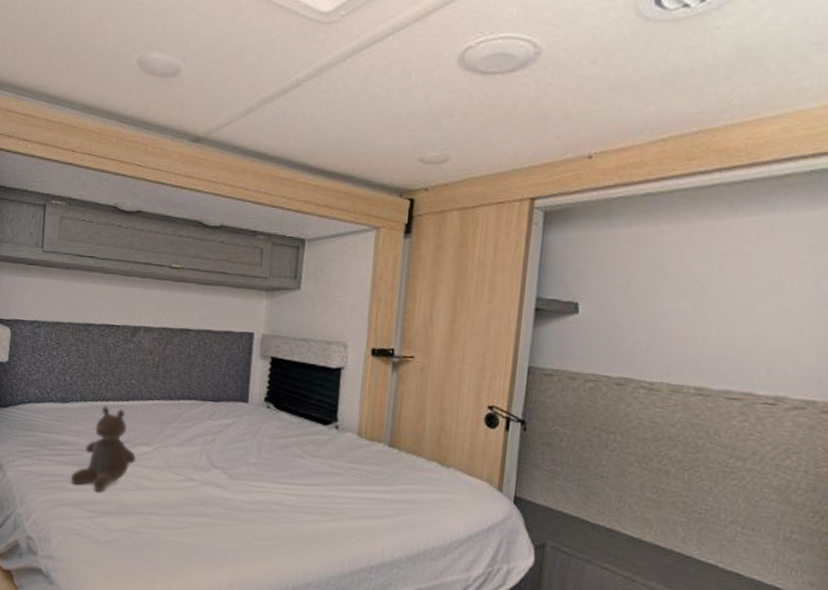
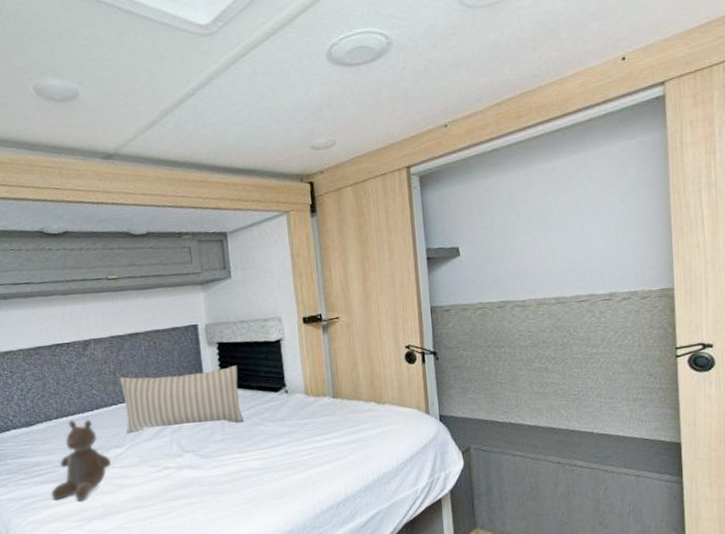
pillow: none [157,372,288,450] -> present [120,365,243,434]

